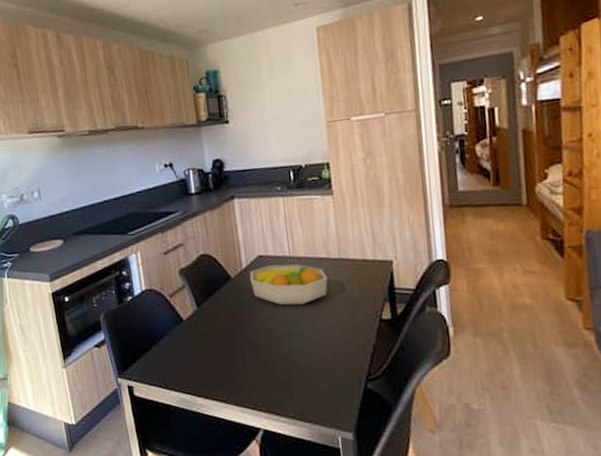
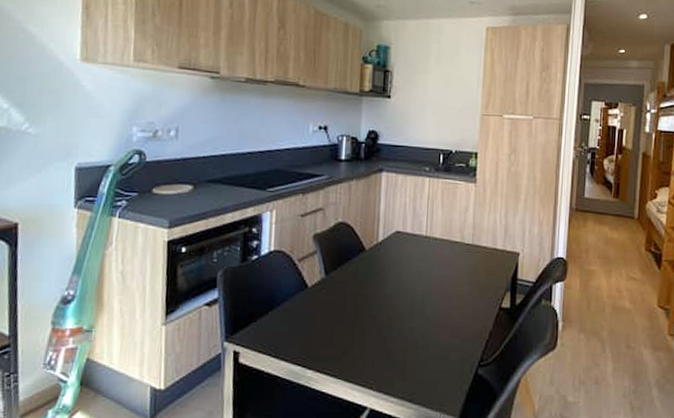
fruit bowl: present [249,264,328,306] -> none [383,242,458,285]

